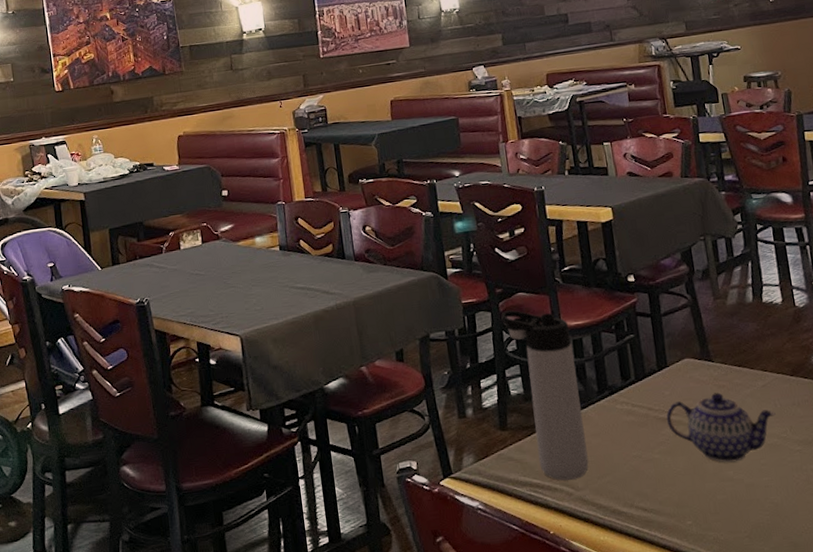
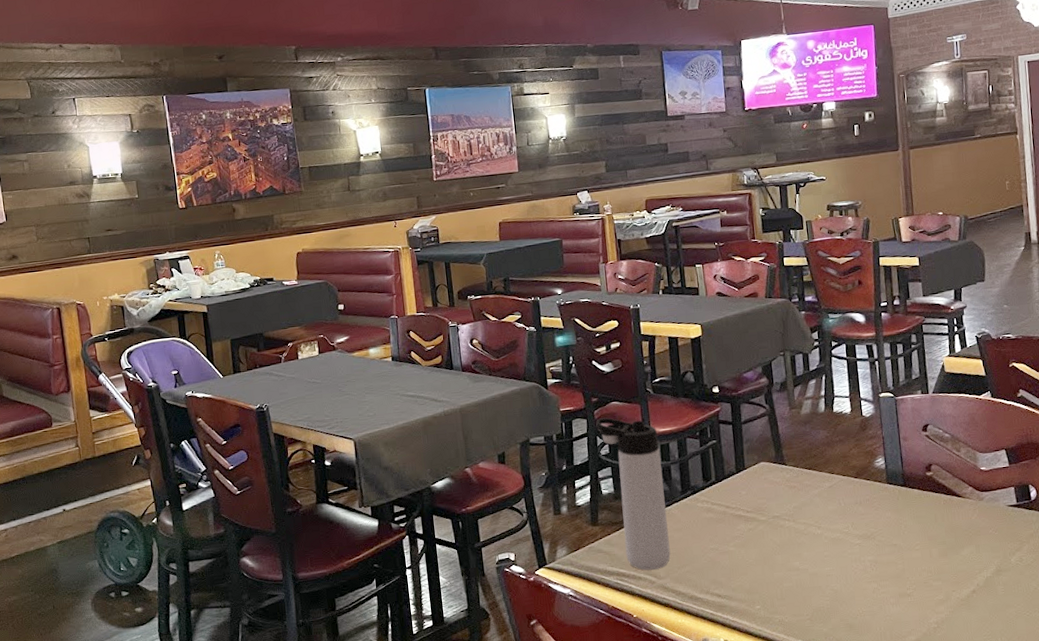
teapot: present [666,392,776,463] -> none [741,492,840,555]

